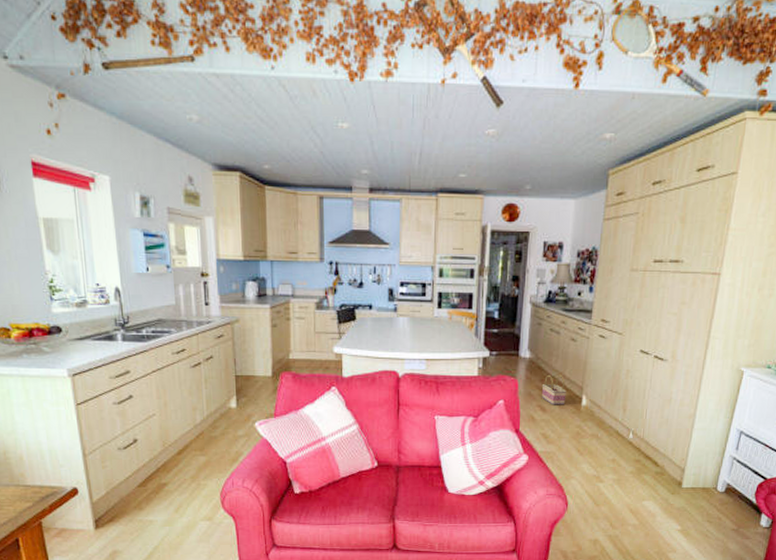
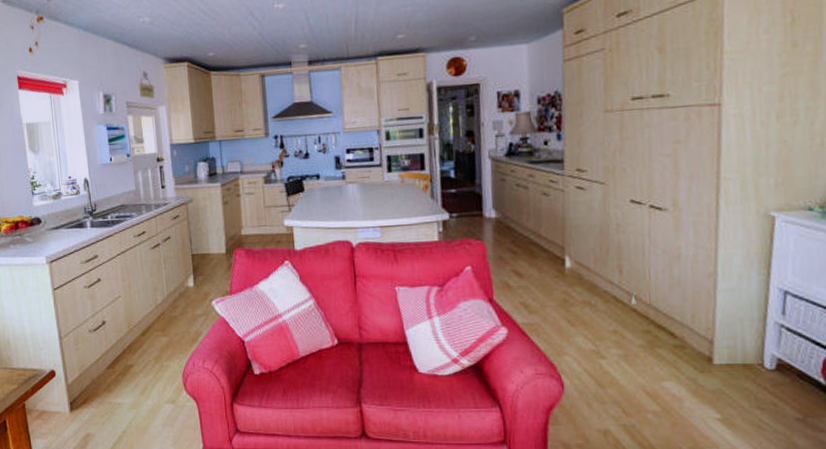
basket: present [541,374,566,405] -> none [514,234,545,270]

